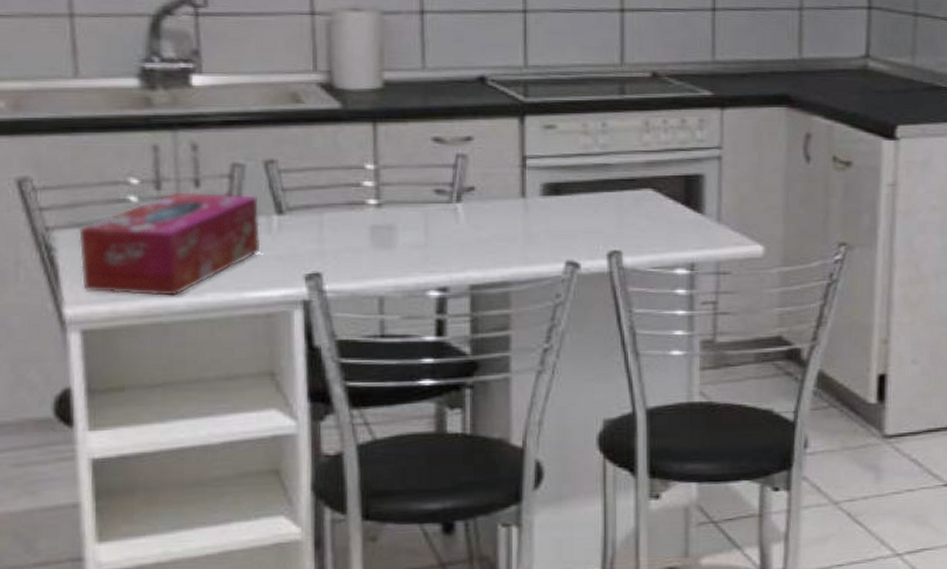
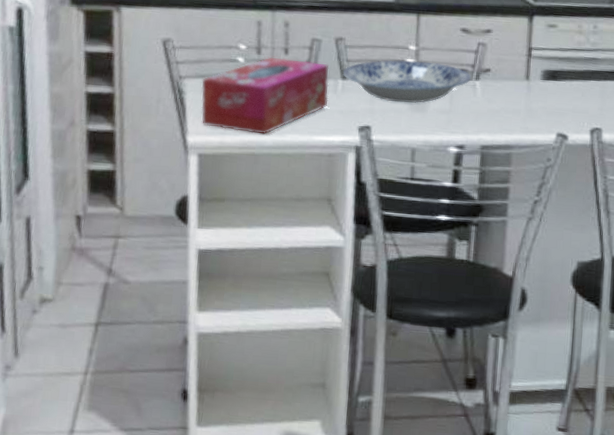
plate: none [277,183,450,239] -> present [342,60,471,103]

